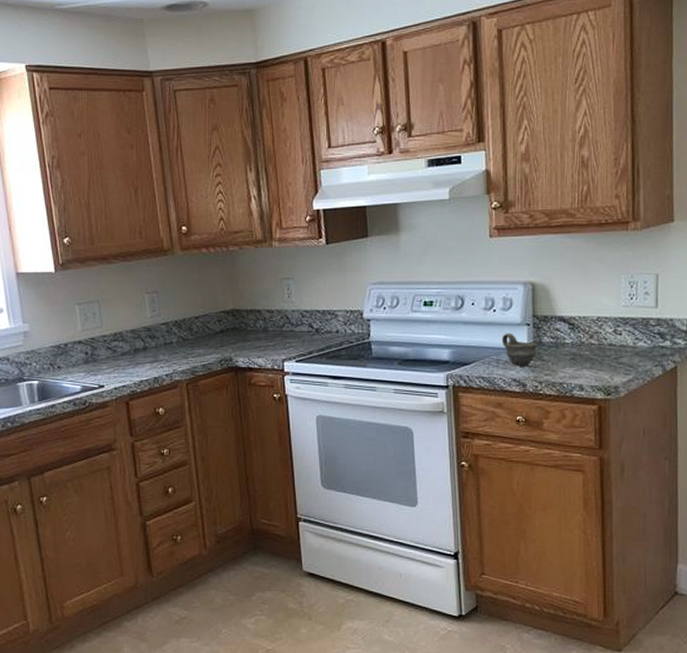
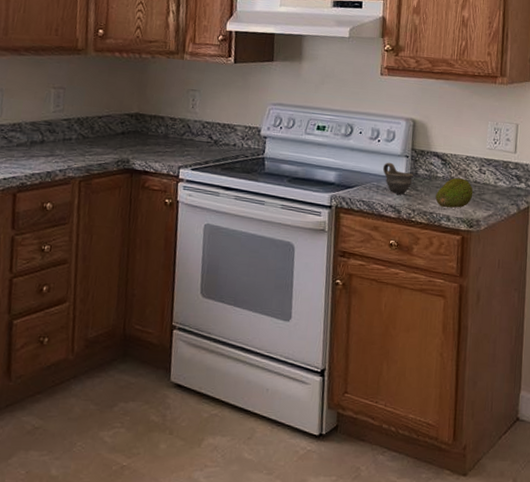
fruit: none [565,343,609,377] -> present [435,178,473,208]

